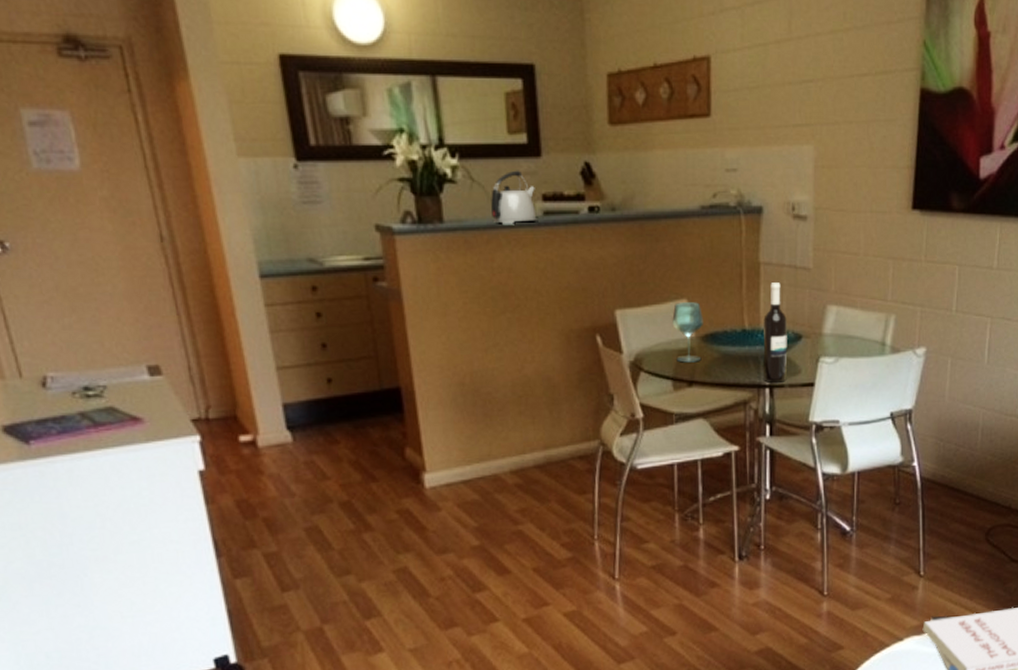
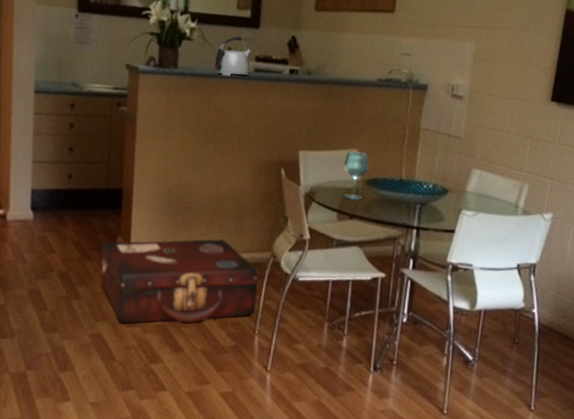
suitcase: none [387,433,590,553] -> present [100,239,259,324]
wine bottle: present [763,282,788,383] -> none [413,145,438,226]

